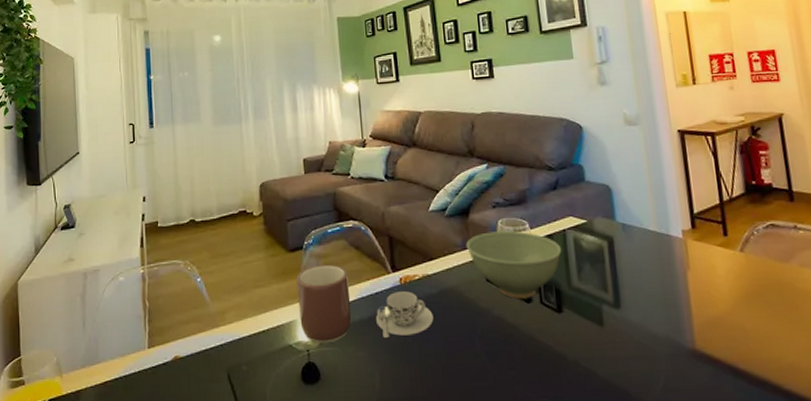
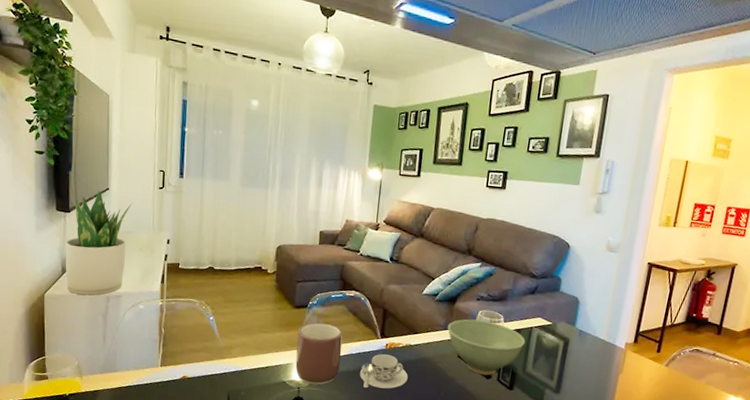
planter: none [38,157,104,276] -> present [65,191,132,296]

